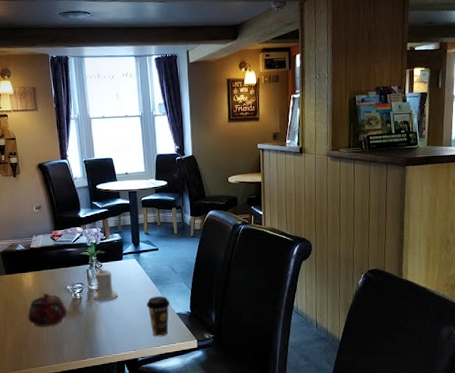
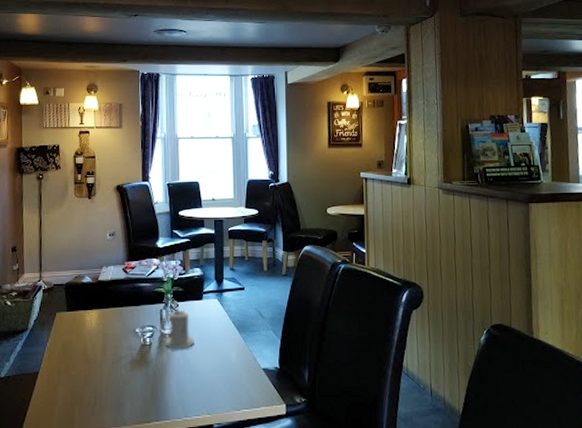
teapot: present [27,293,67,327] -> none [85,335,134,378]
coffee cup: present [146,296,170,337] -> none [227,346,255,398]

